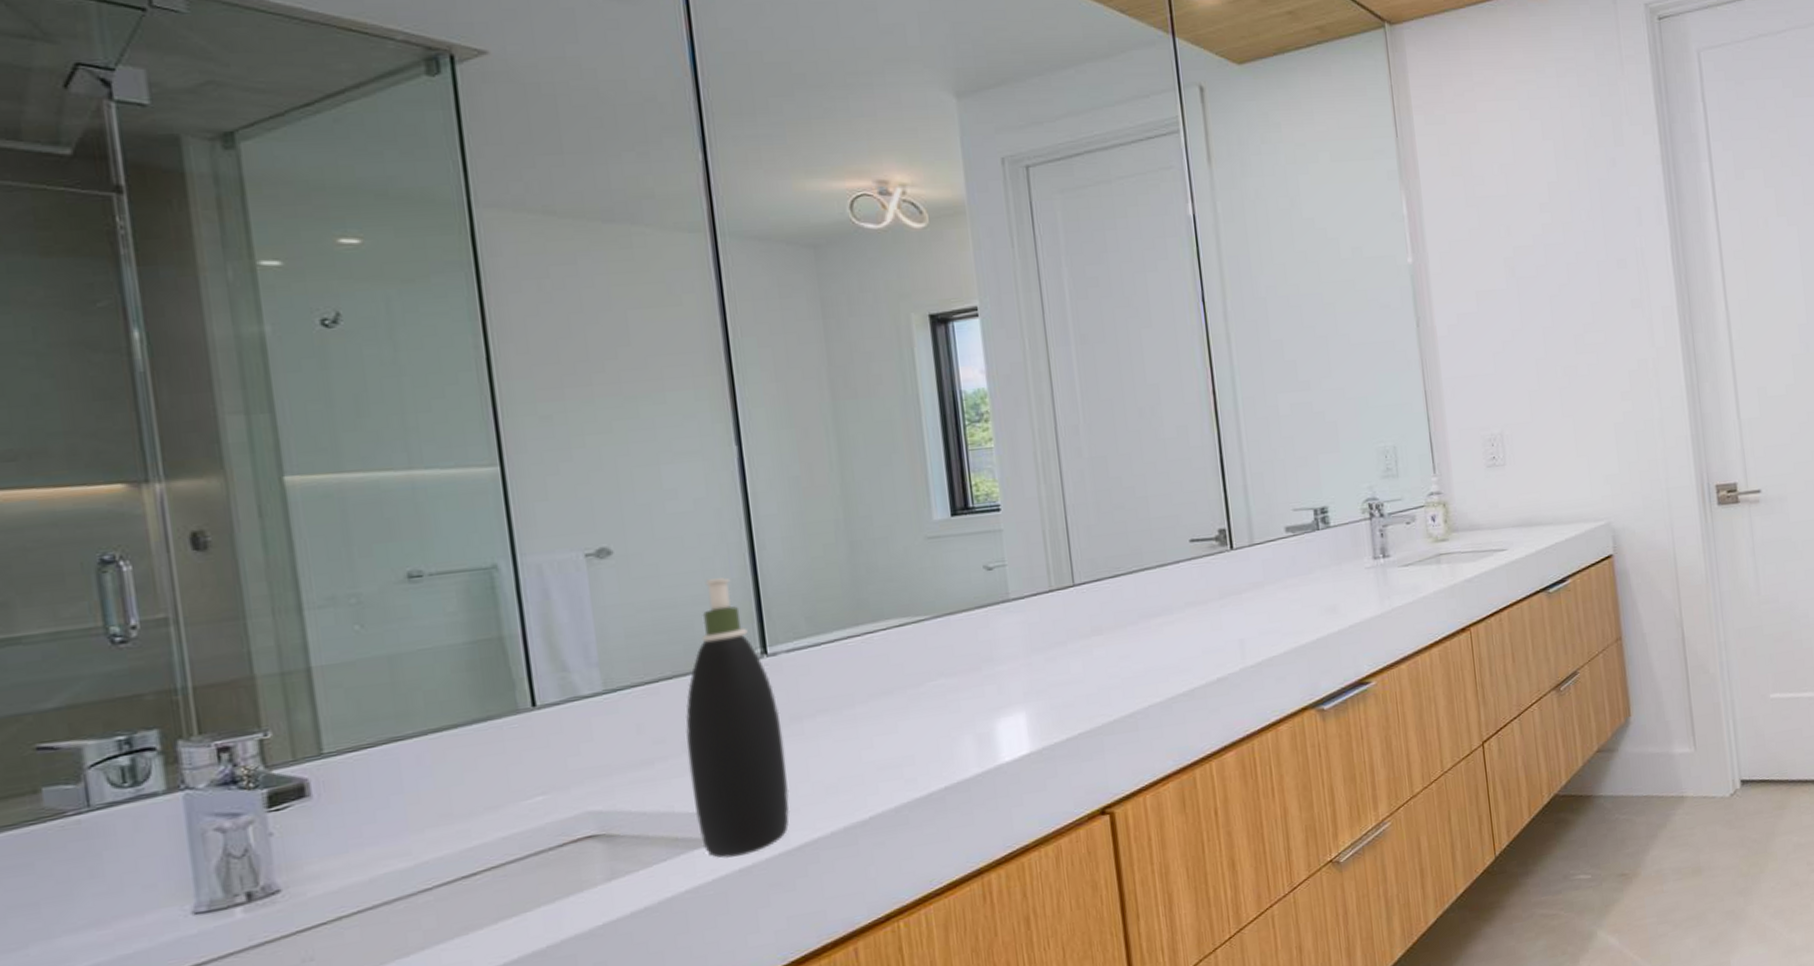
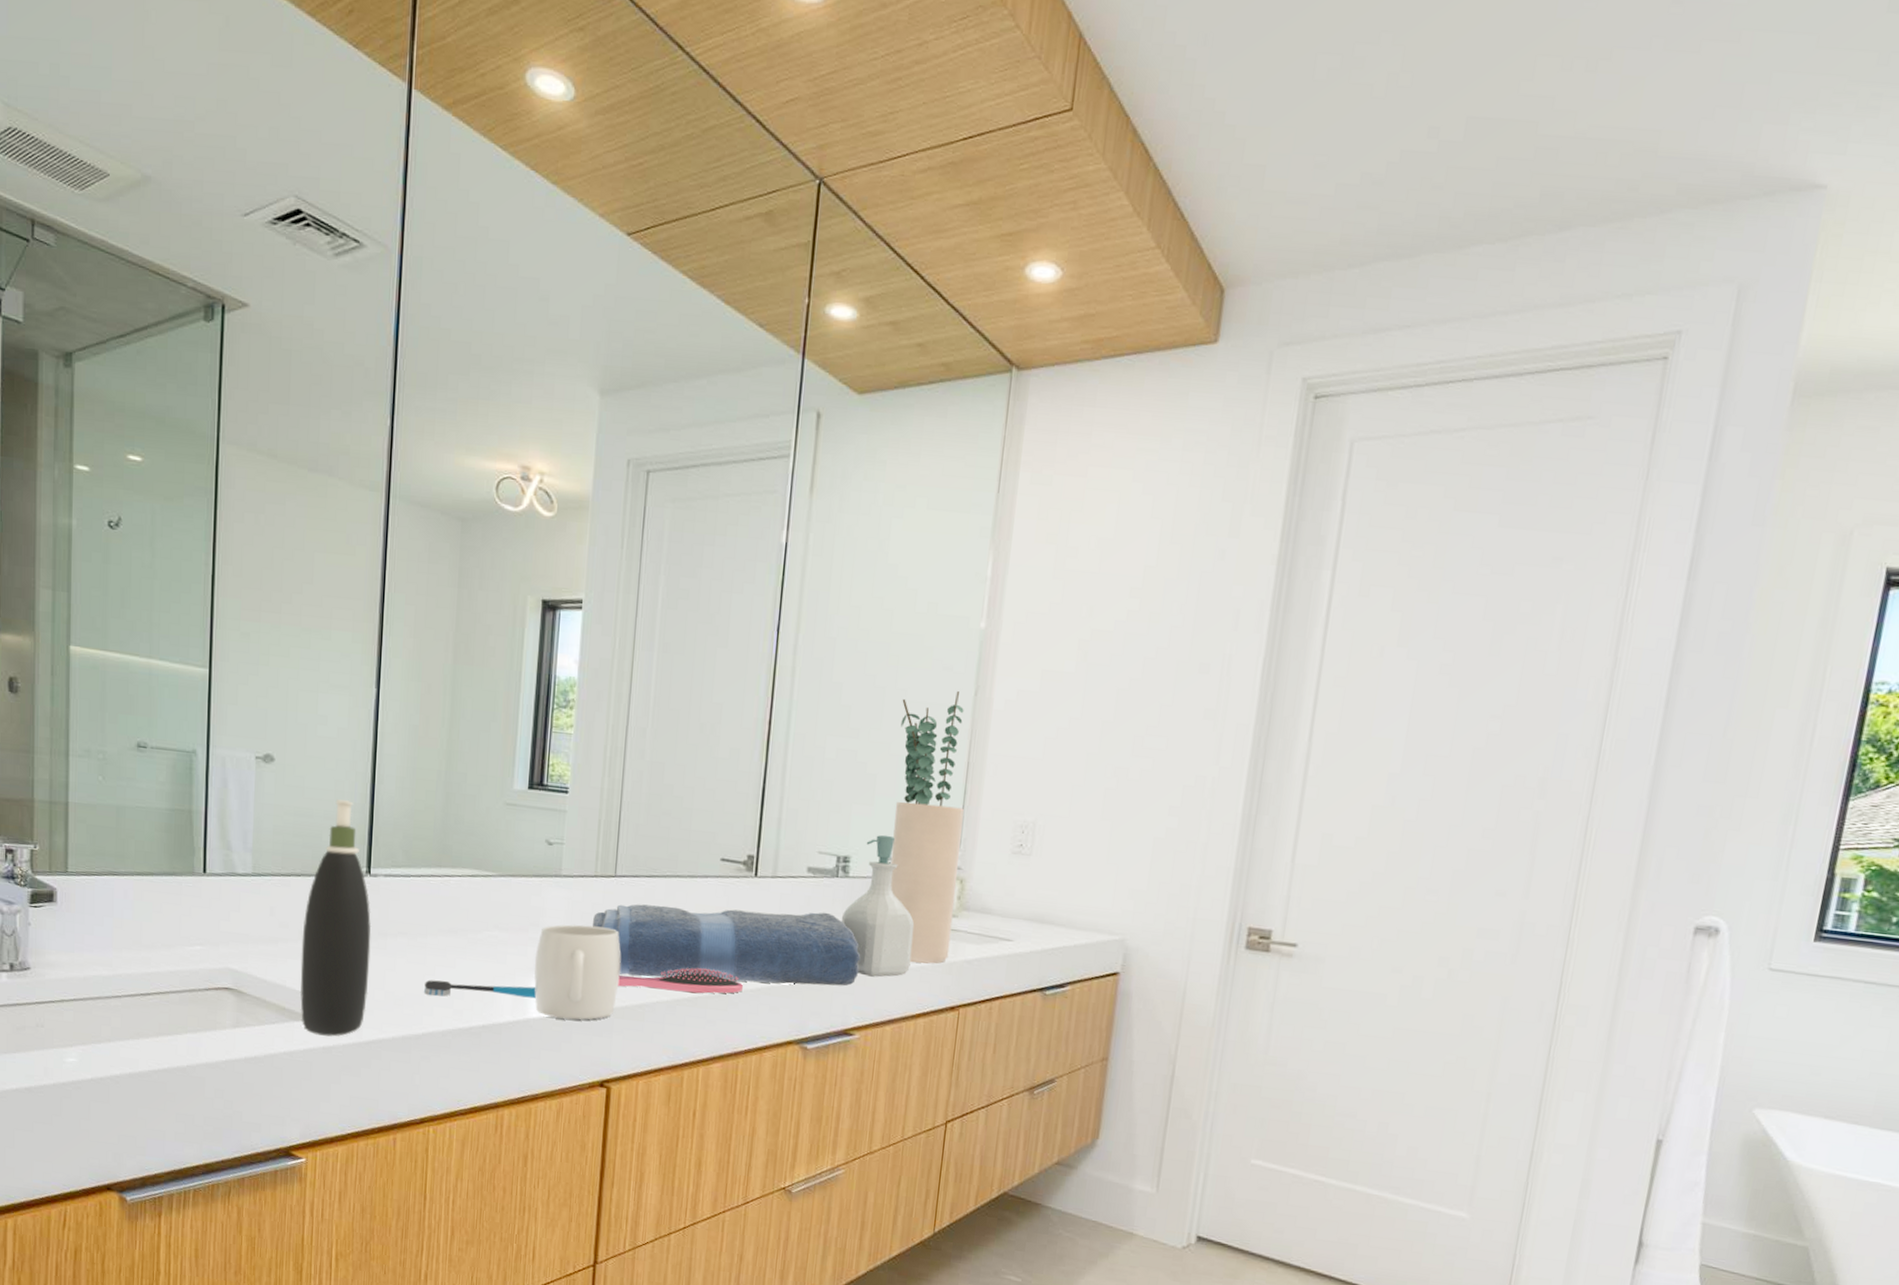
toothbrush: none [861,728,1005,773] -> present [423,980,536,999]
mug: none [995,641,1102,756] -> present [534,924,621,1020]
towel: none [1057,567,1362,688] -> present [593,904,861,987]
hairbrush: none [1099,655,1243,702] -> present [617,967,744,994]
soap bottle: none [1331,477,1413,621] -> present [841,835,915,977]
vase: none [1346,326,1448,596] -> present [890,691,964,965]

